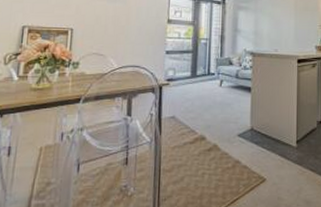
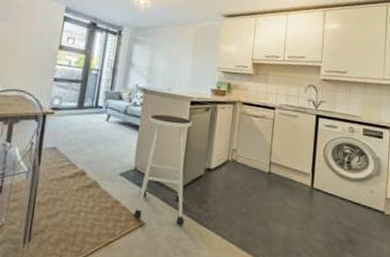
stool: none [255,75,303,177] -> present [134,114,192,225]

